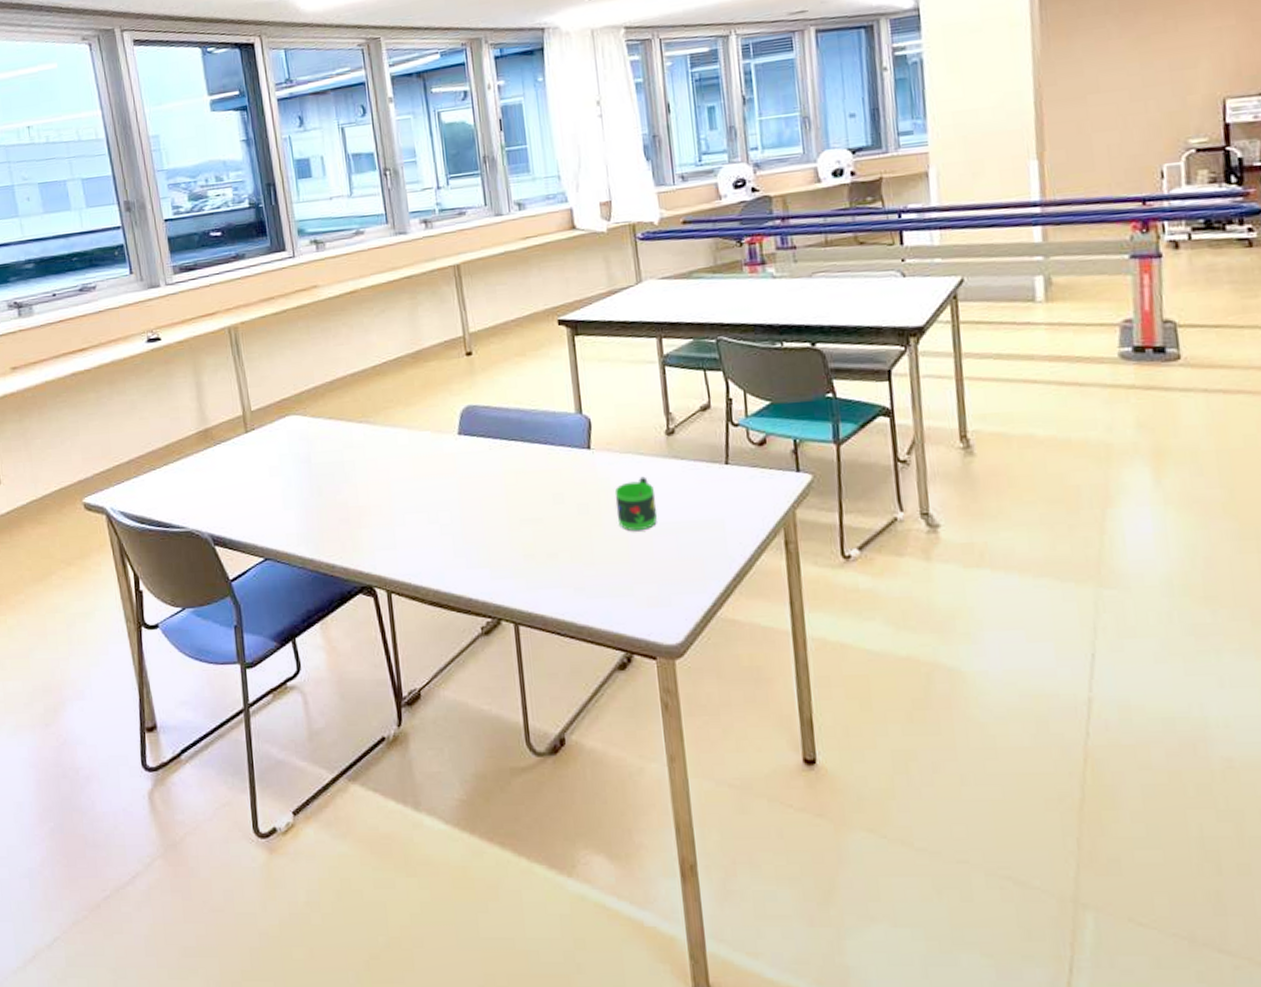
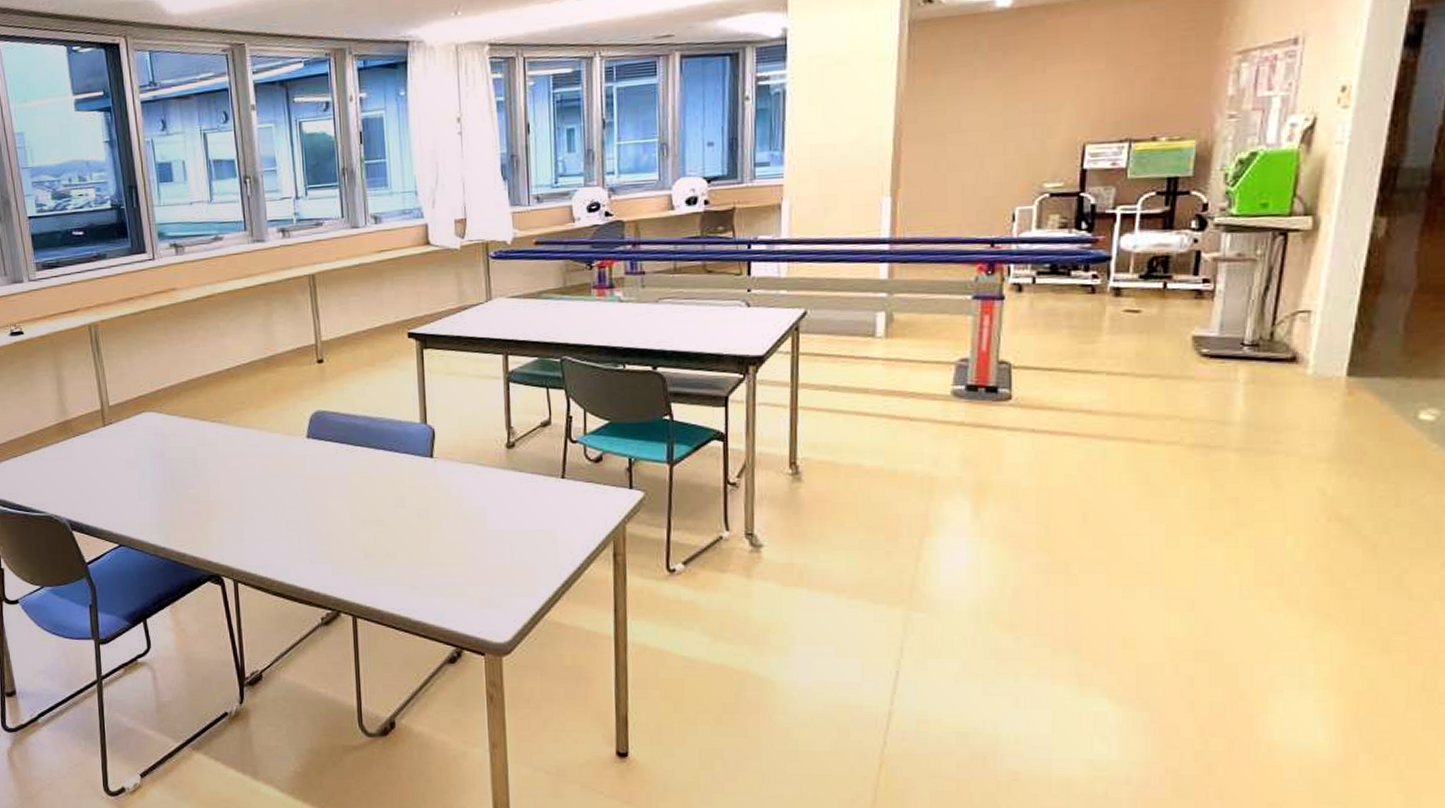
mug: present [614,476,657,530] -> none [454,486,494,536]

